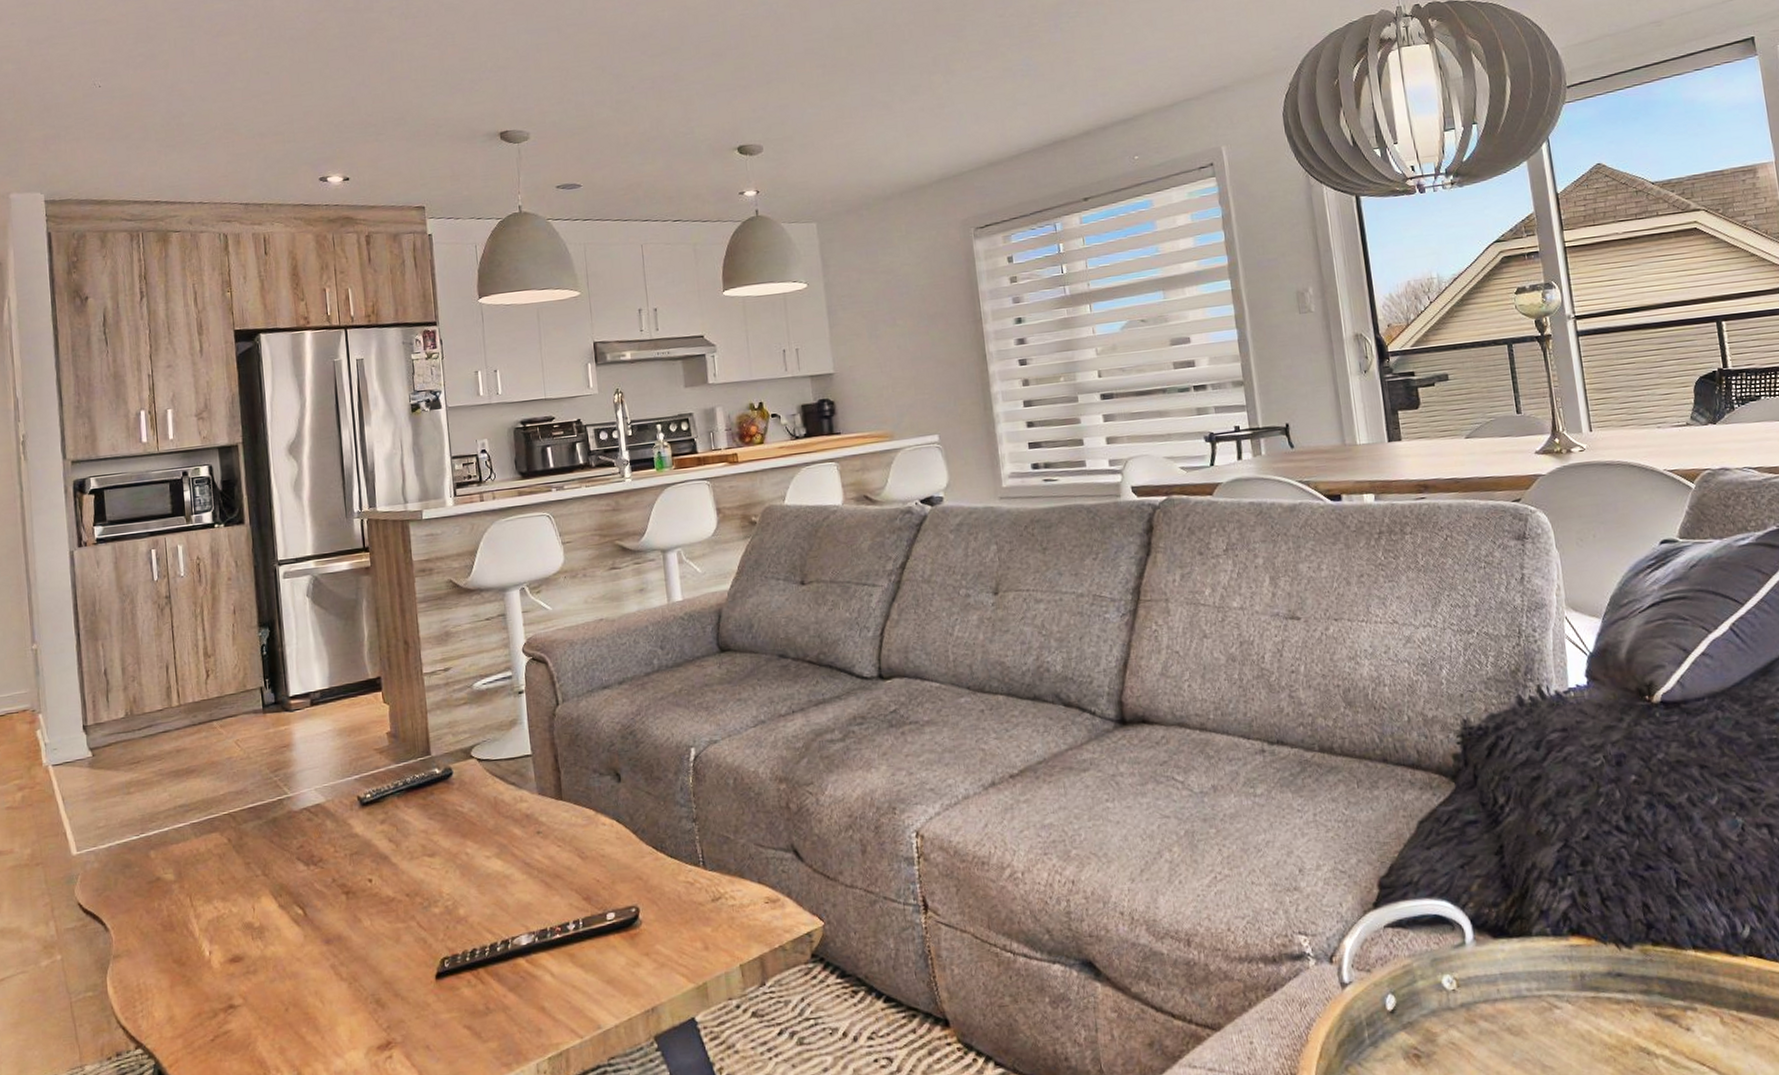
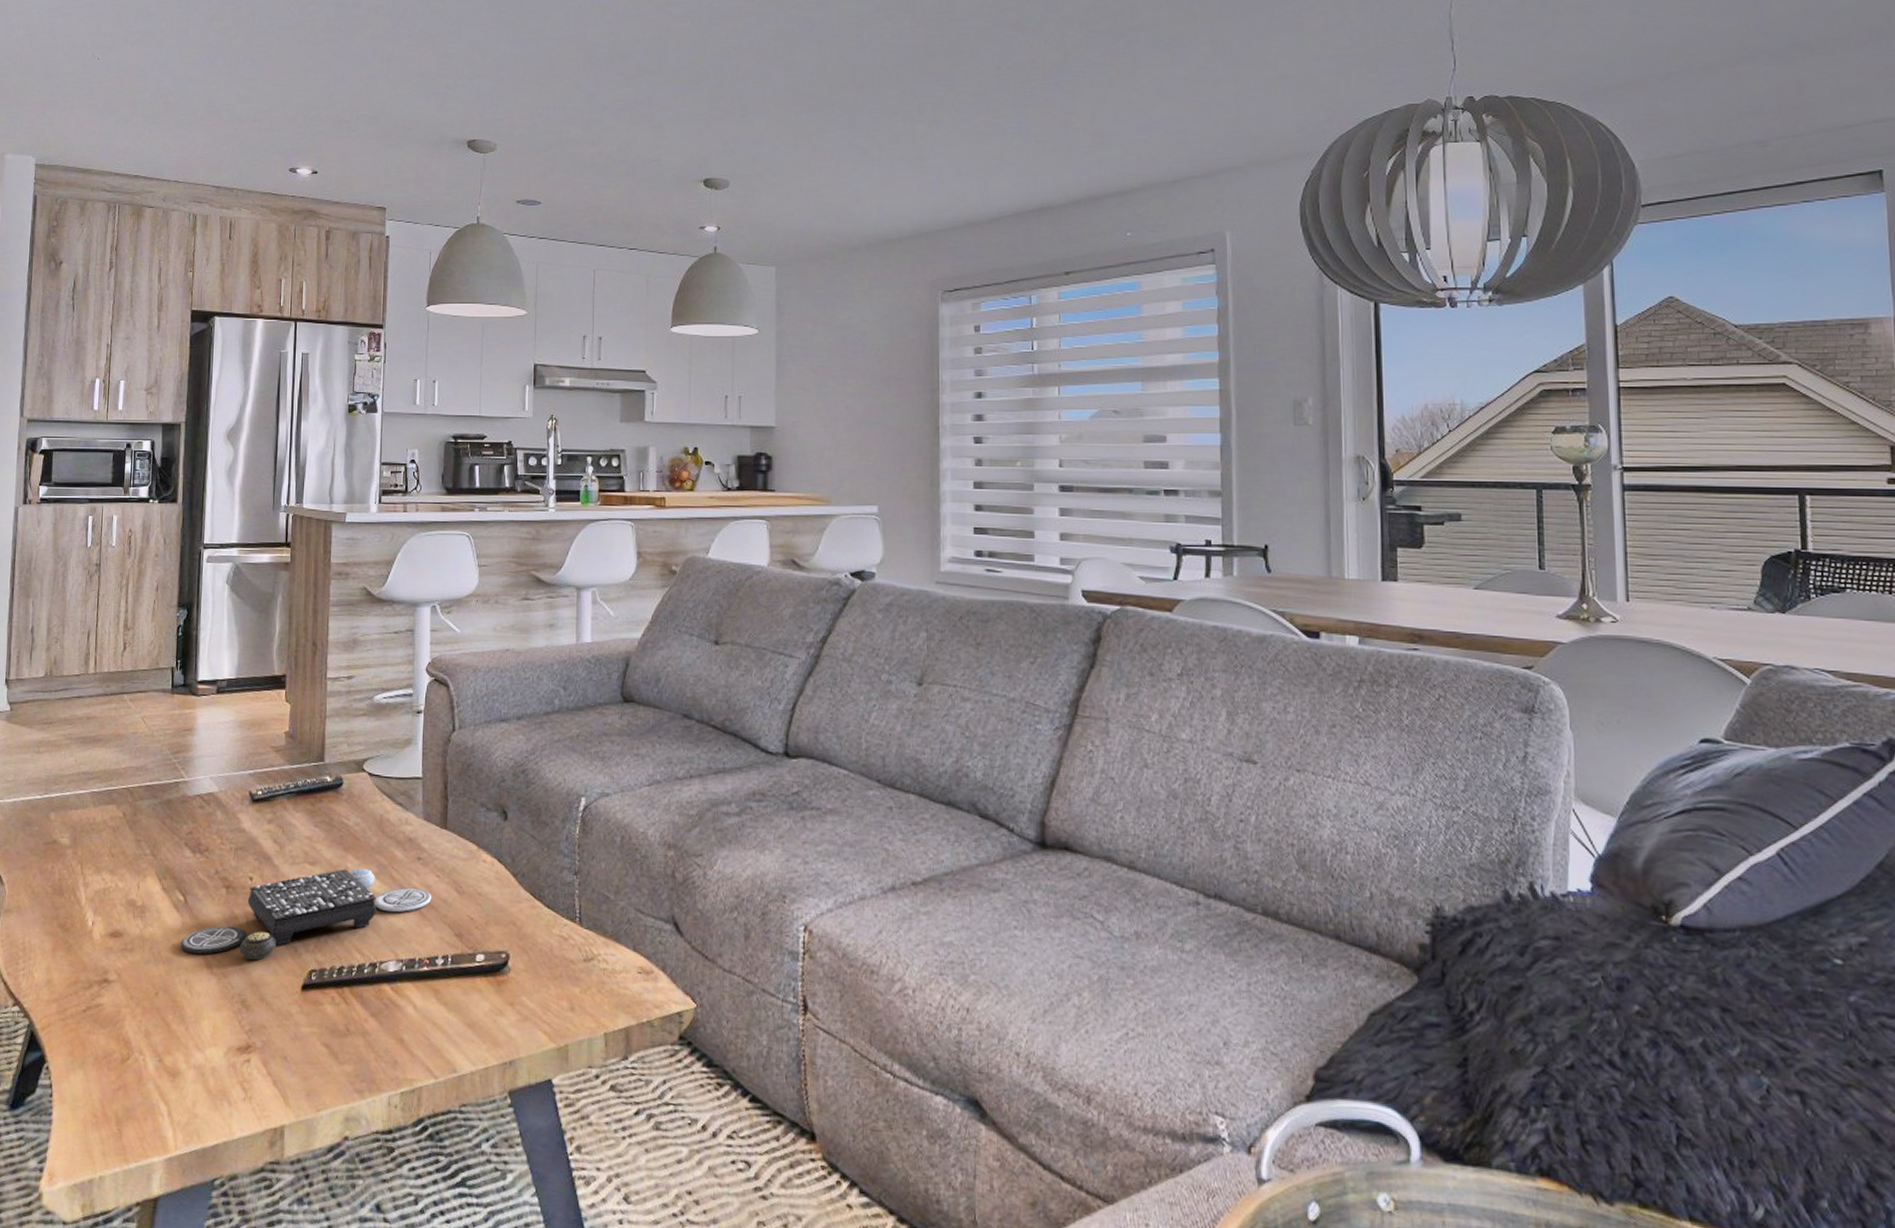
board game: none [305,851,556,964] -> present [180,868,432,961]

